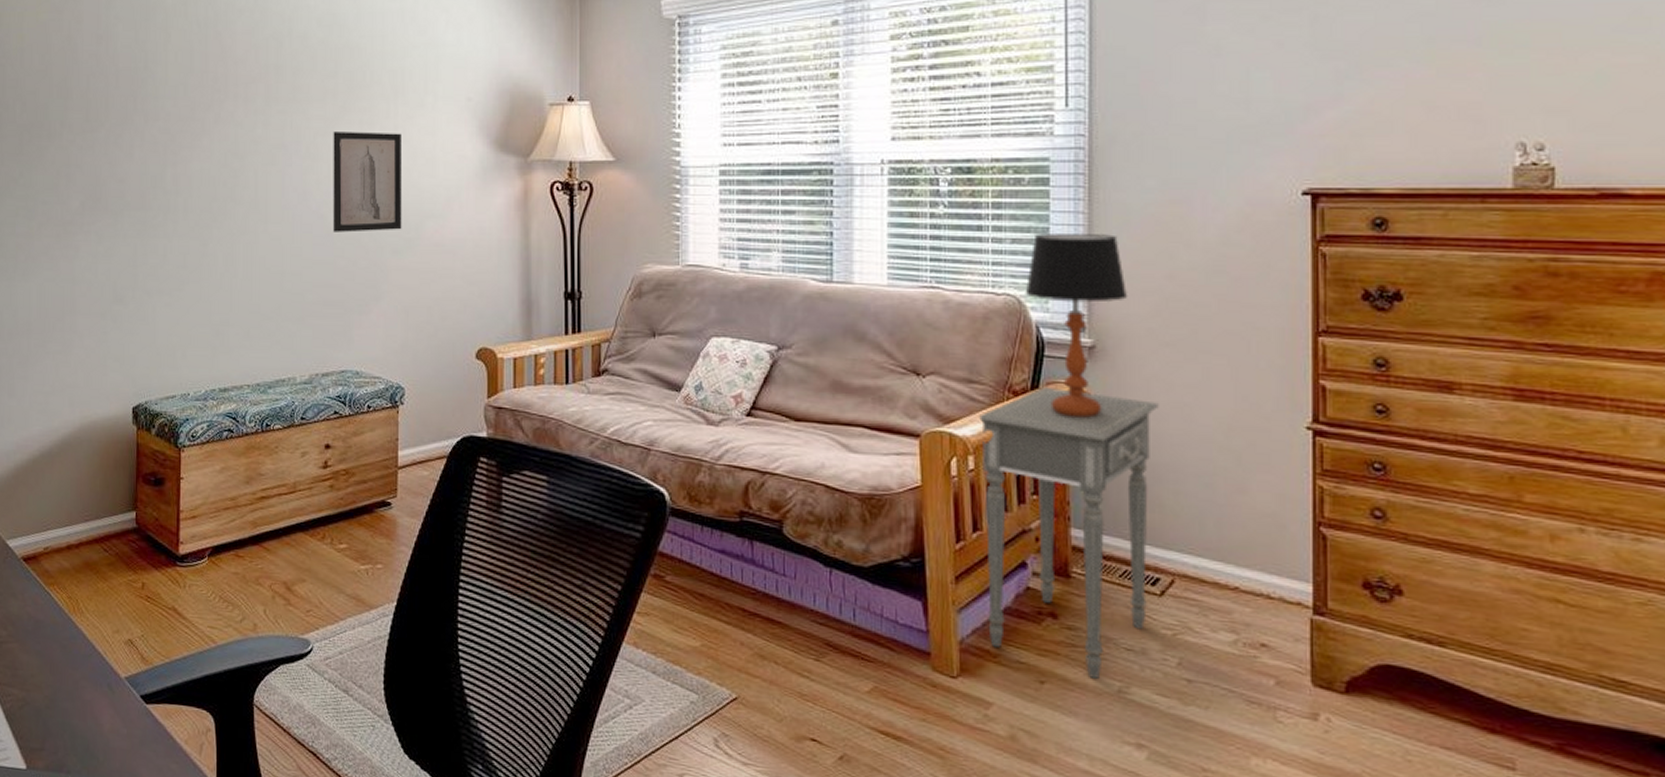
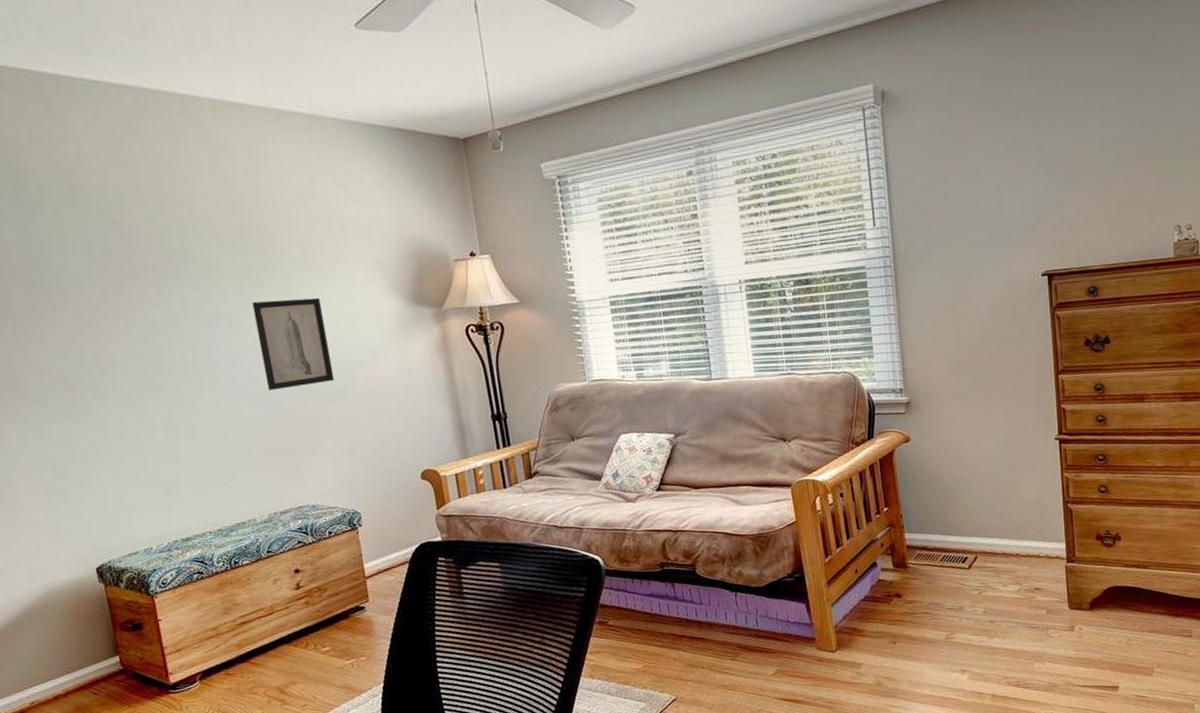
side table: present [979,388,1159,679] -> none [833,436,961,633]
table lamp: present [1025,234,1128,418] -> none [857,319,930,456]

